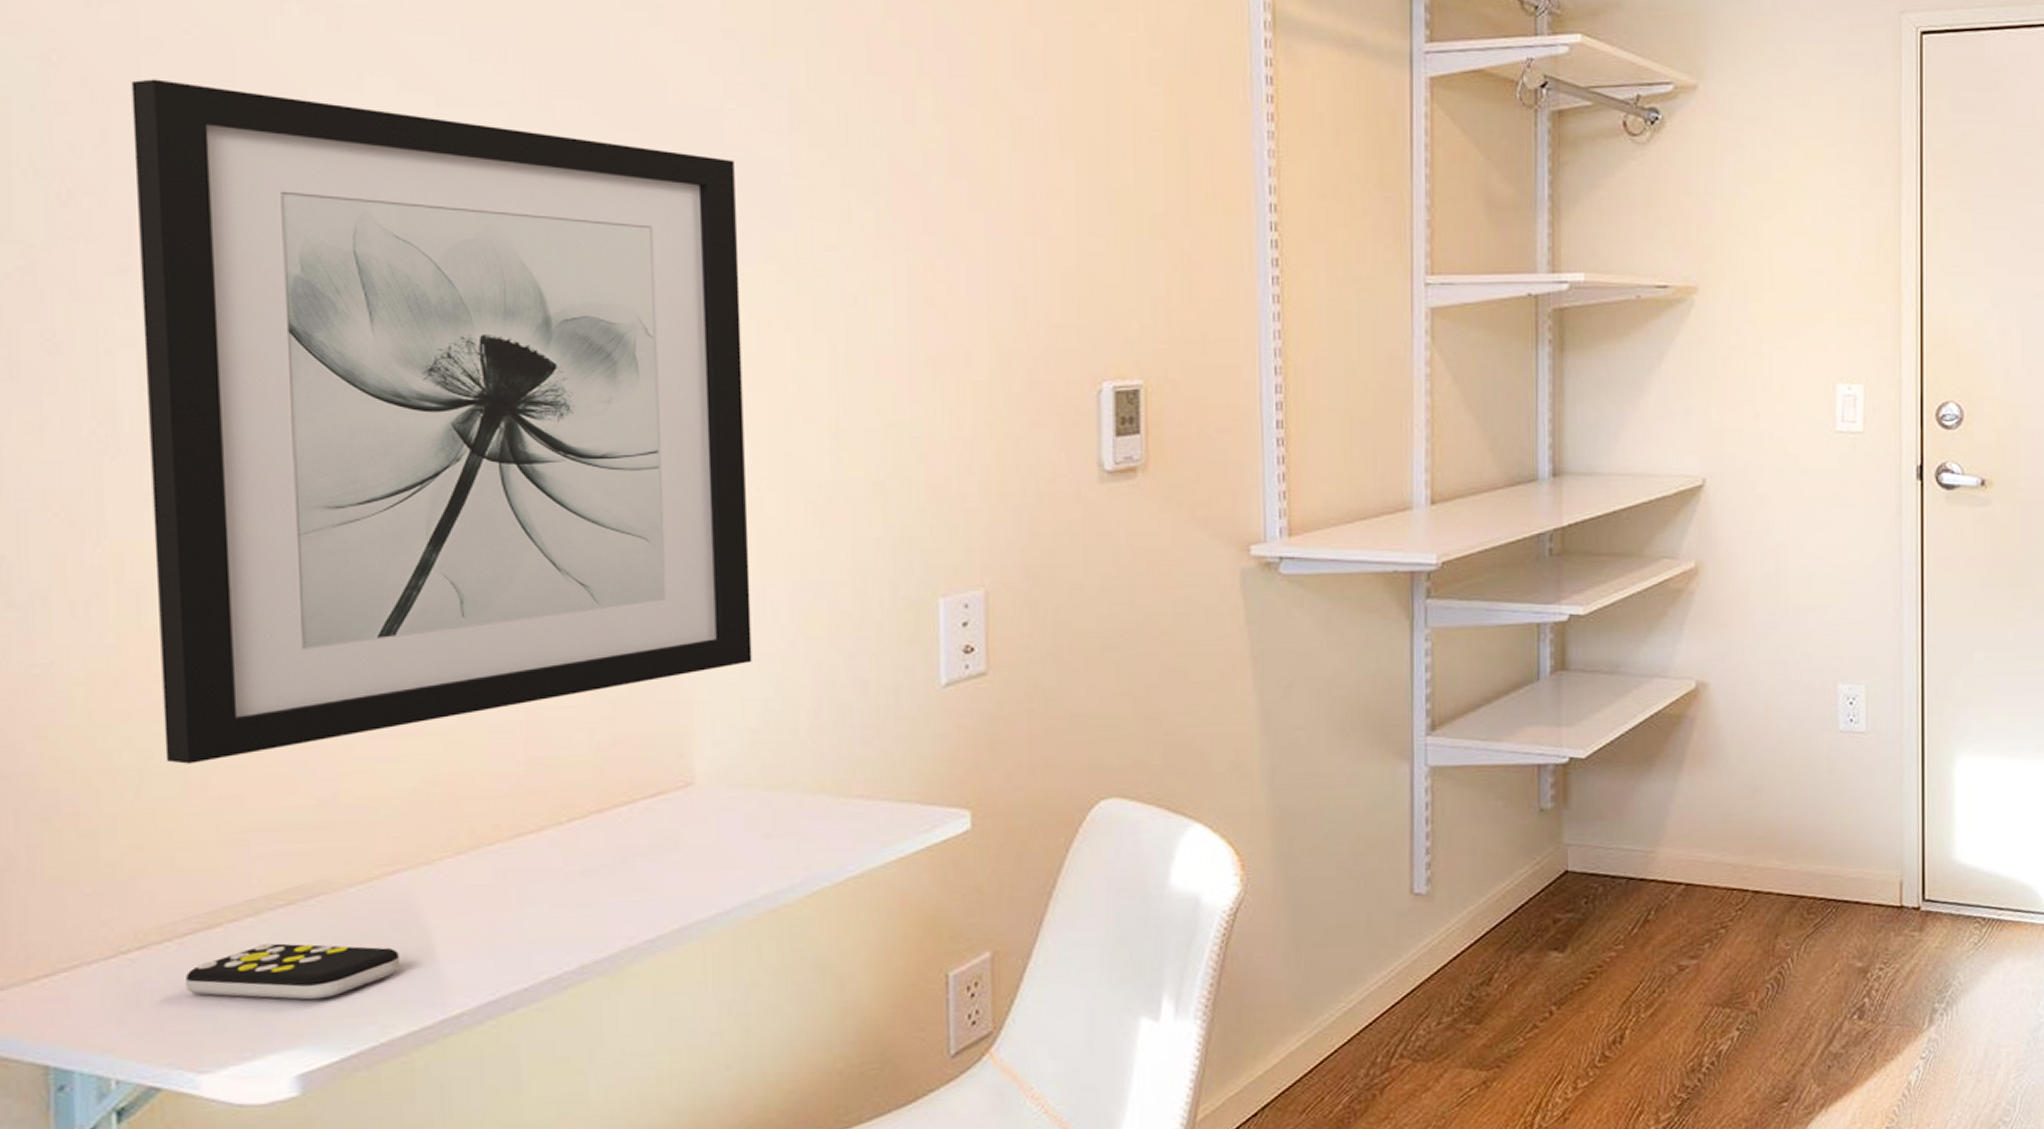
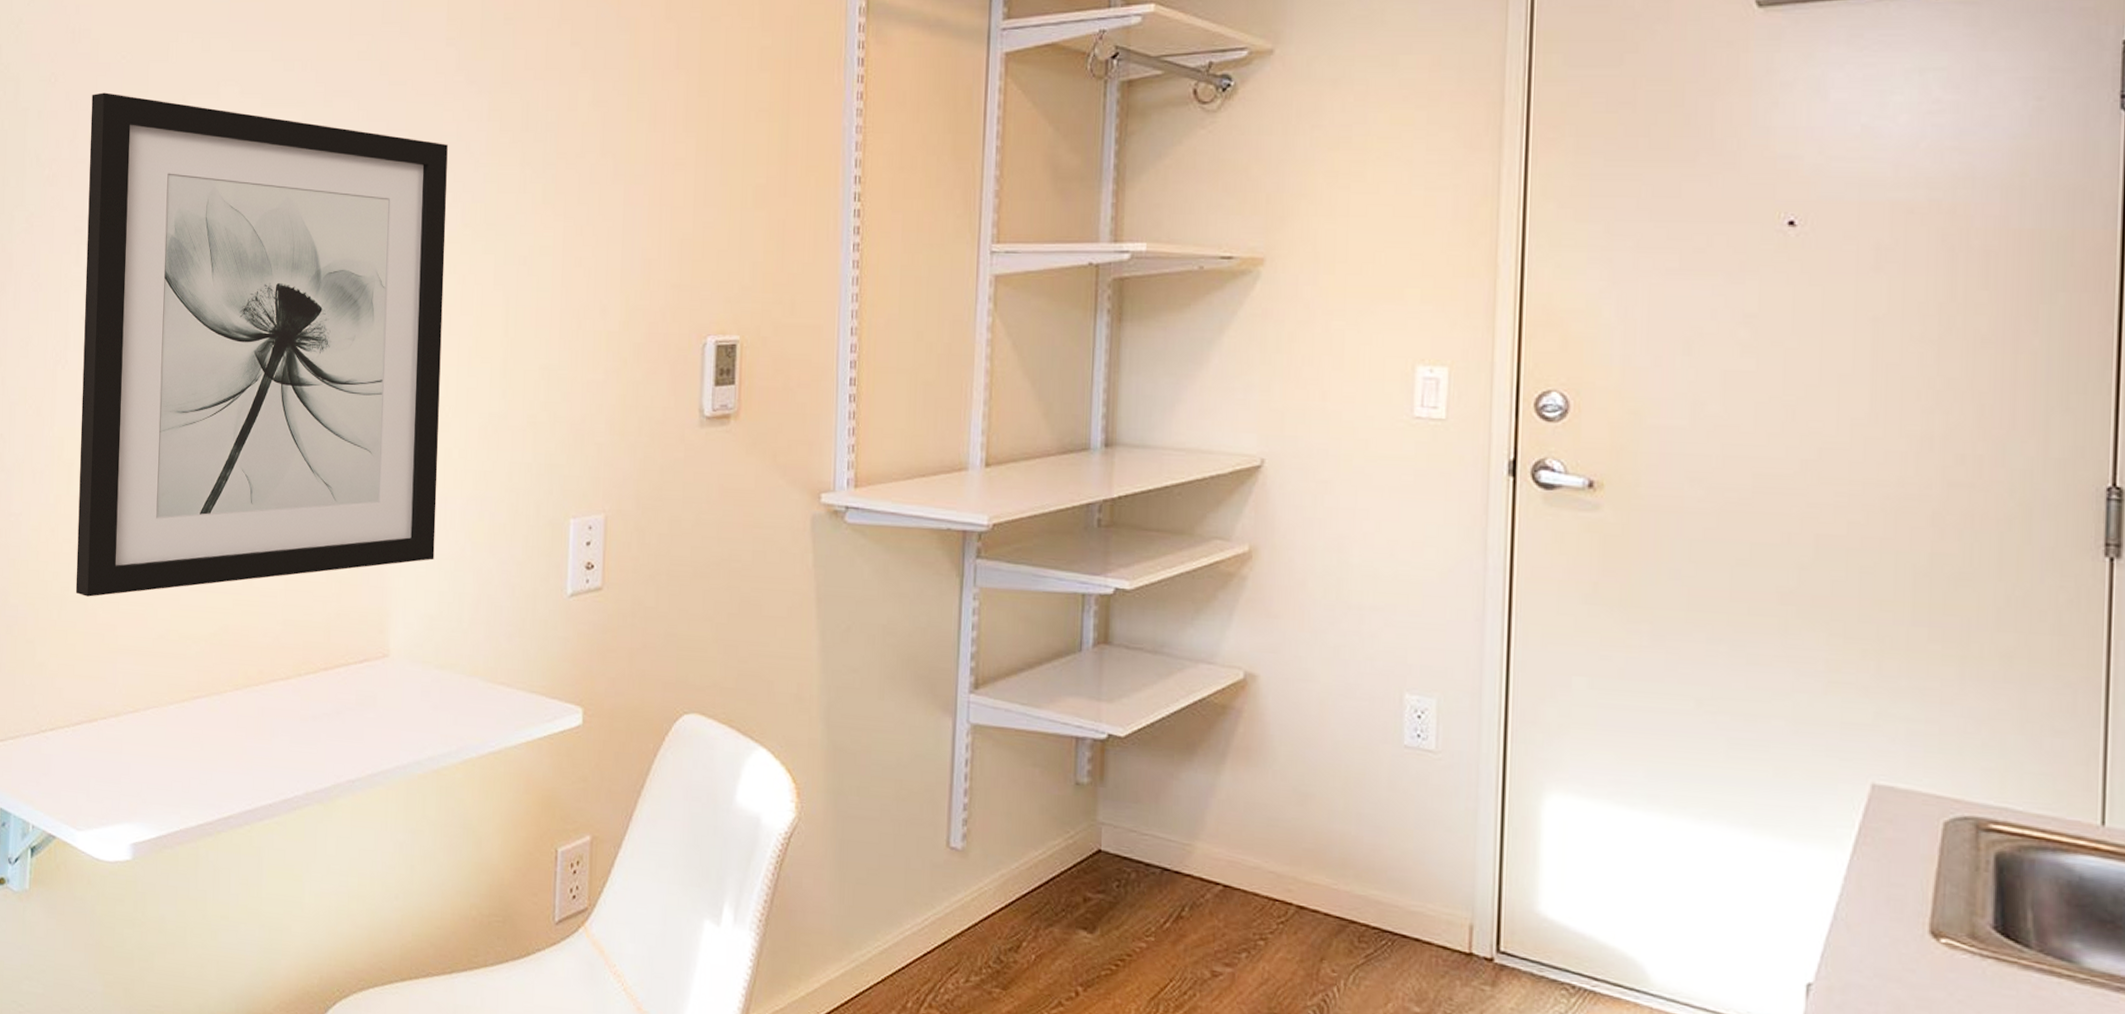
remote control: present [185,942,401,1000] -> none [74,738,196,788]

